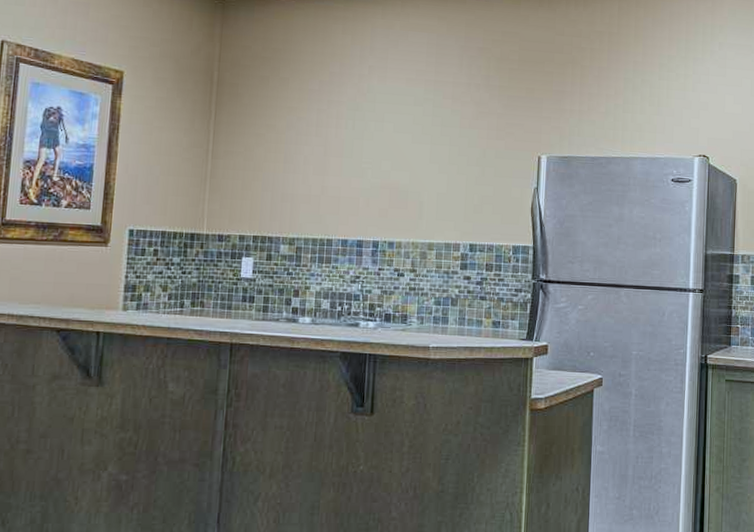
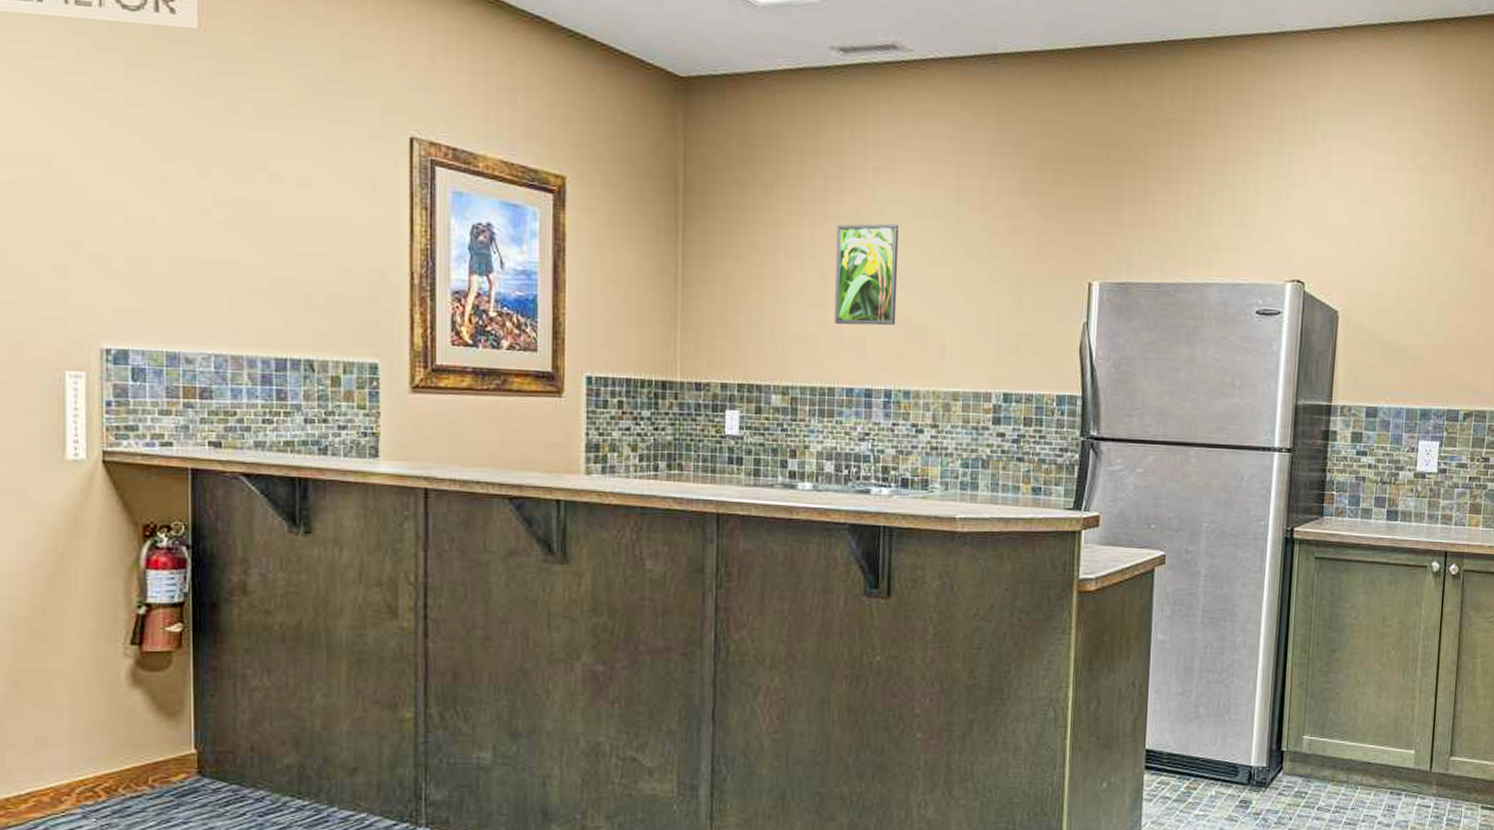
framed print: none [334,109,388,190] -> present [834,223,900,326]

